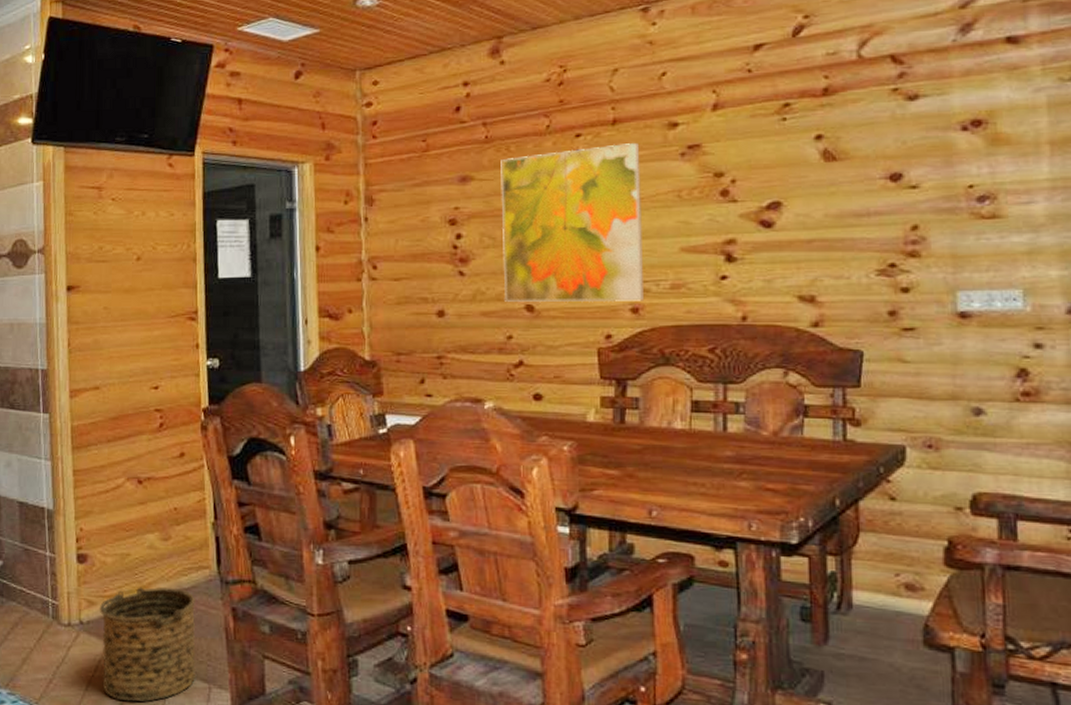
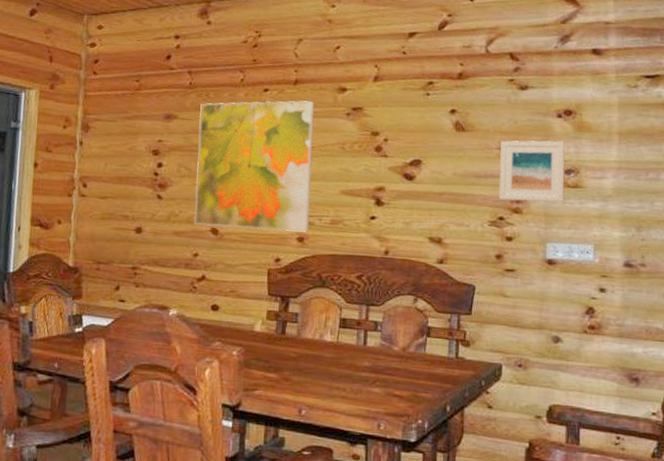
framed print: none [886,160,978,242] -> present [499,140,565,203]

